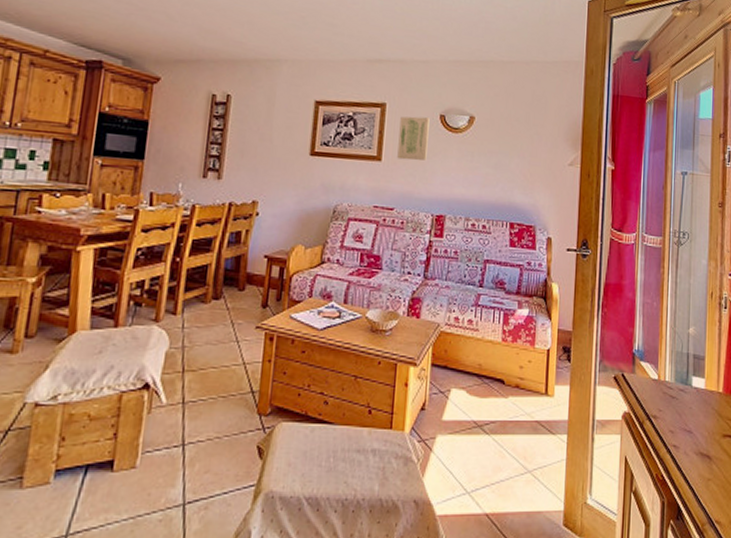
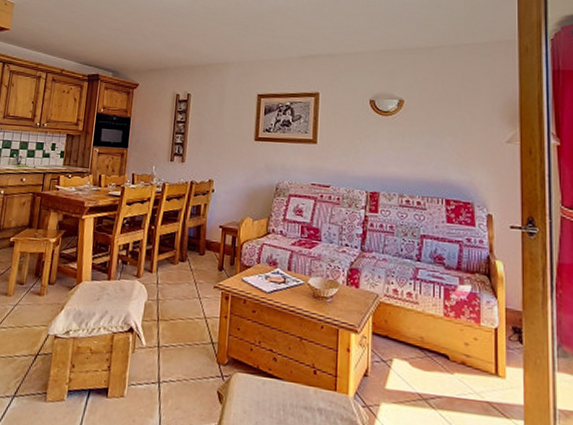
wall art: present [397,116,430,161] -> none [331,103,360,142]

